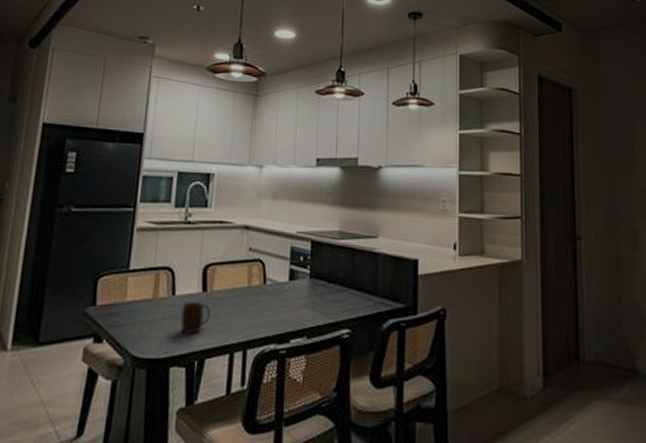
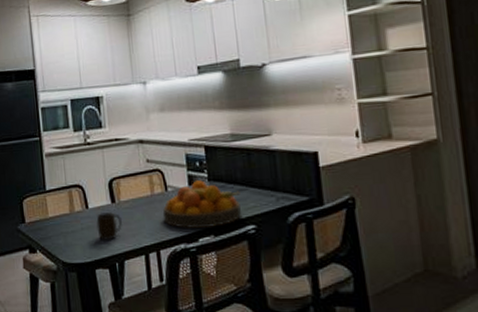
fruit bowl: none [256,276,340,328] -> present [162,180,241,228]

